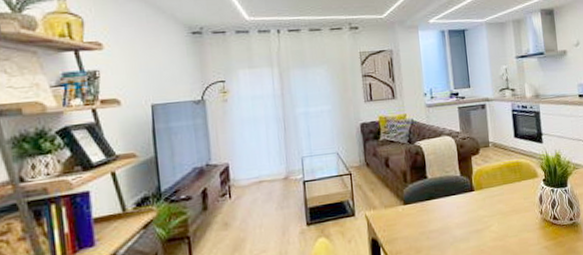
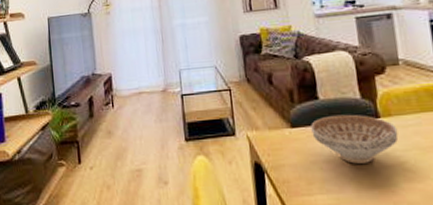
decorative bowl: none [420,189,487,231] -> present [311,114,398,164]

